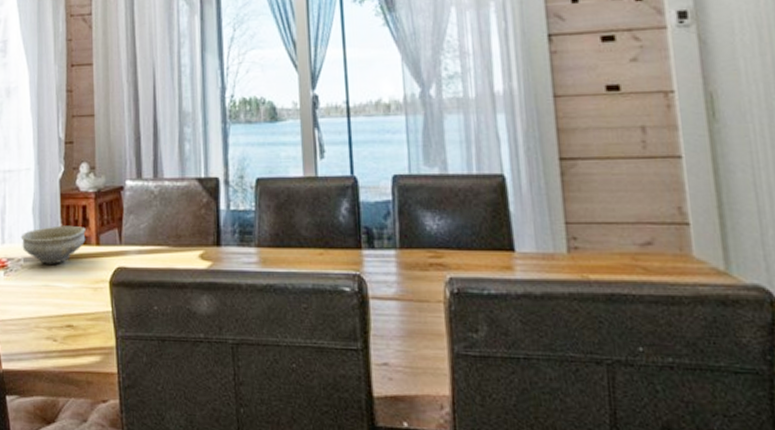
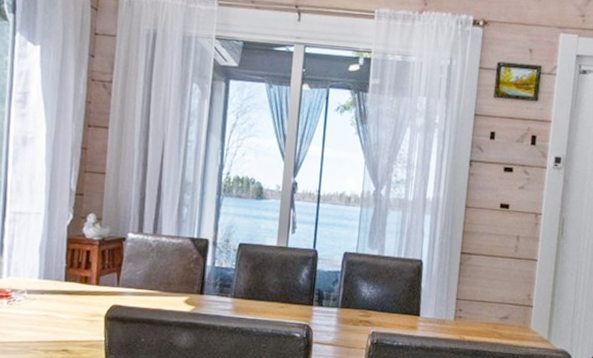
bowl: present [21,225,86,264] -> none [26,265,88,298]

